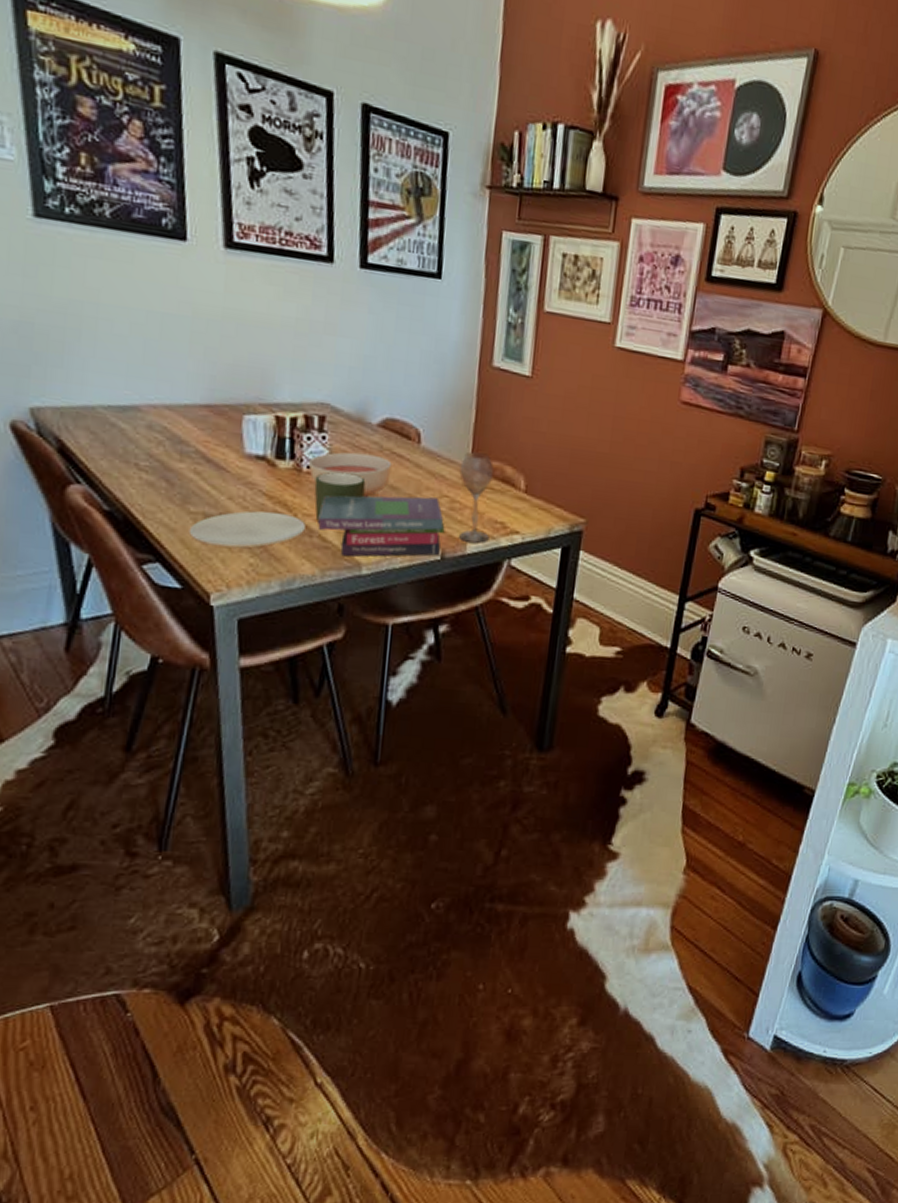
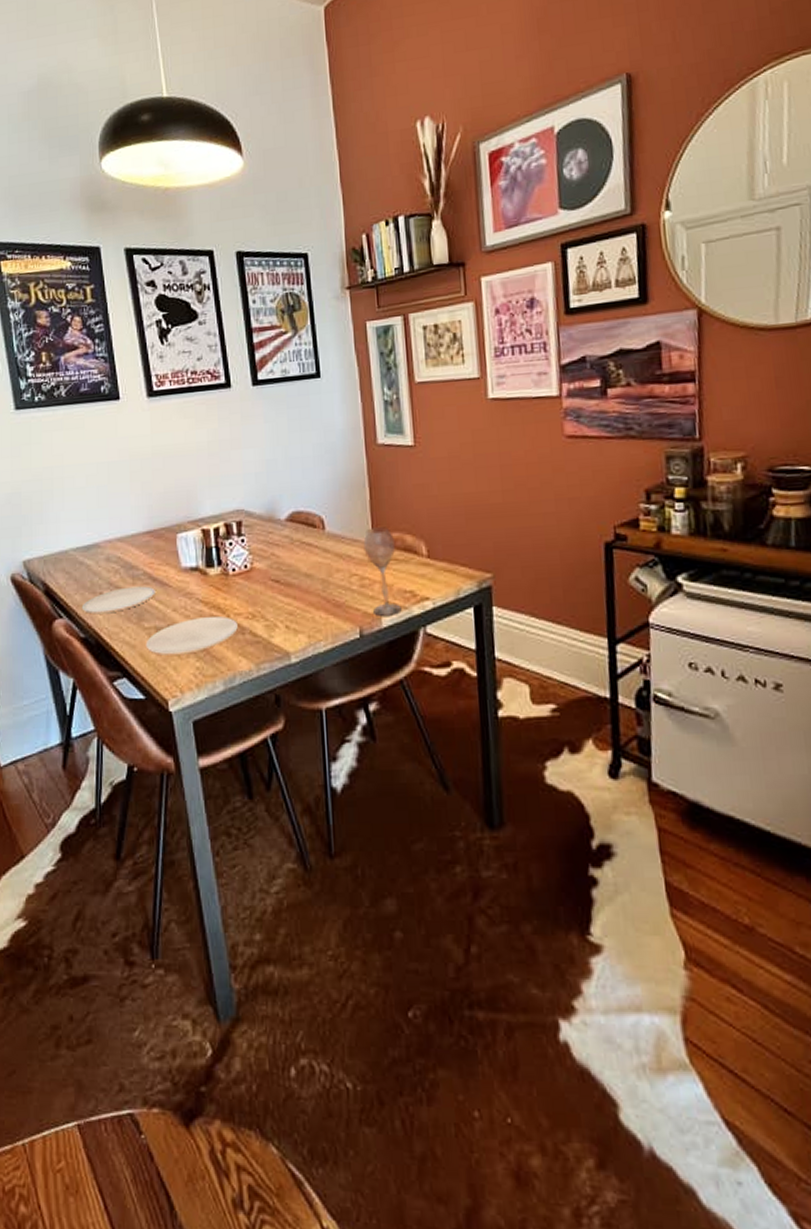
plate: none [108,462,208,489] -> present [81,586,155,614]
bowl: present [307,452,392,498] -> none [232,547,304,590]
mug: present [314,472,366,532] -> none [240,568,284,626]
books: present [318,495,445,557] -> none [247,578,360,649]

